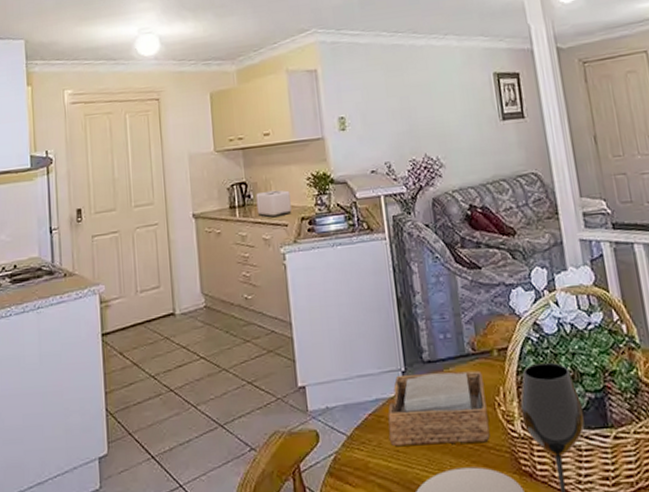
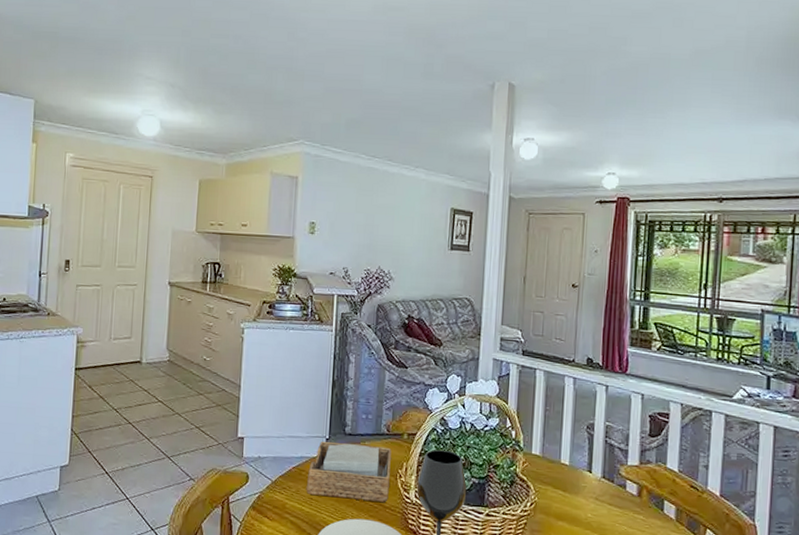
toaster: present [256,190,292,218] -> none [225,273,257,297]

